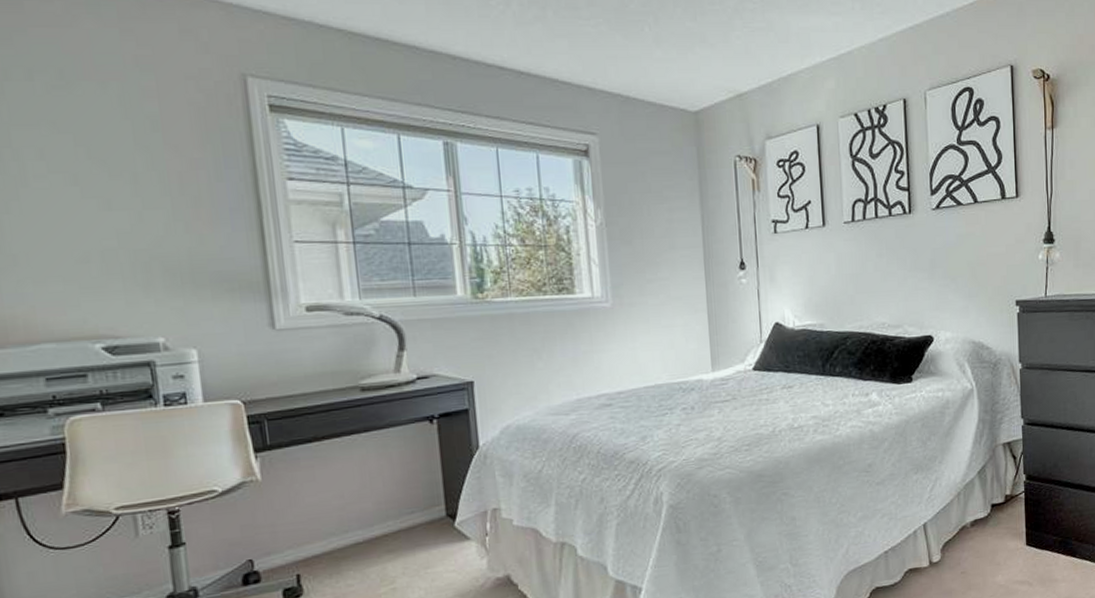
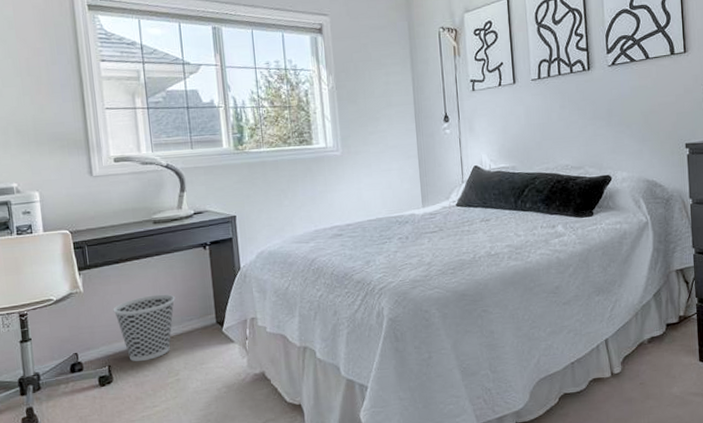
wastebasket: none [303,481,391,568] -> present [113,294,175,362]

